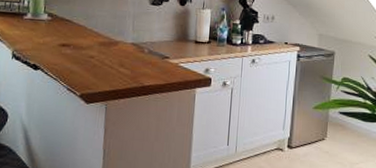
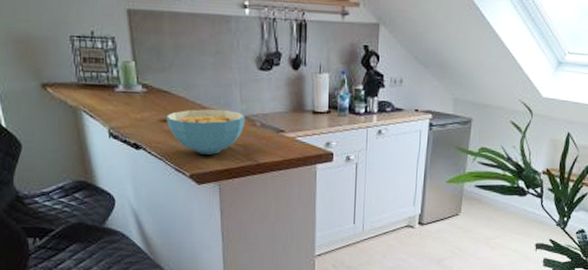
cereal bowl: none [65,36,135,77] -> present [166,109,245,155]

